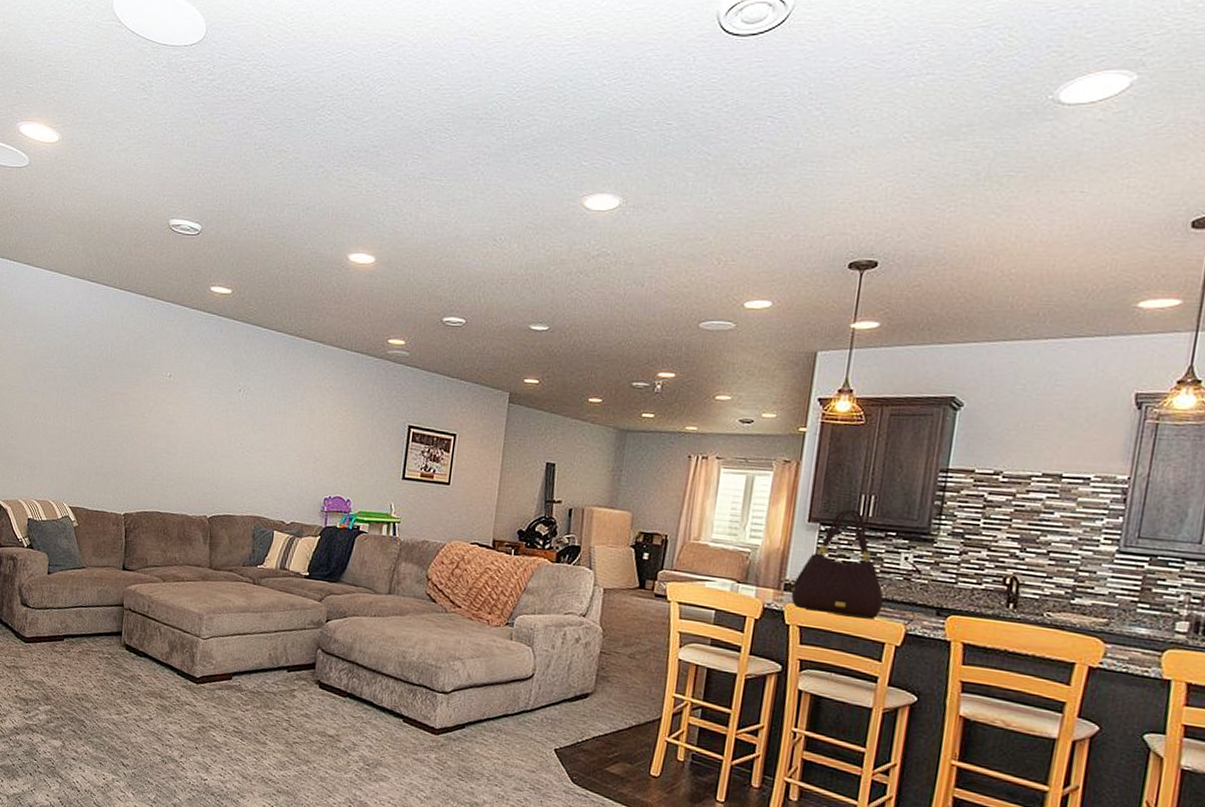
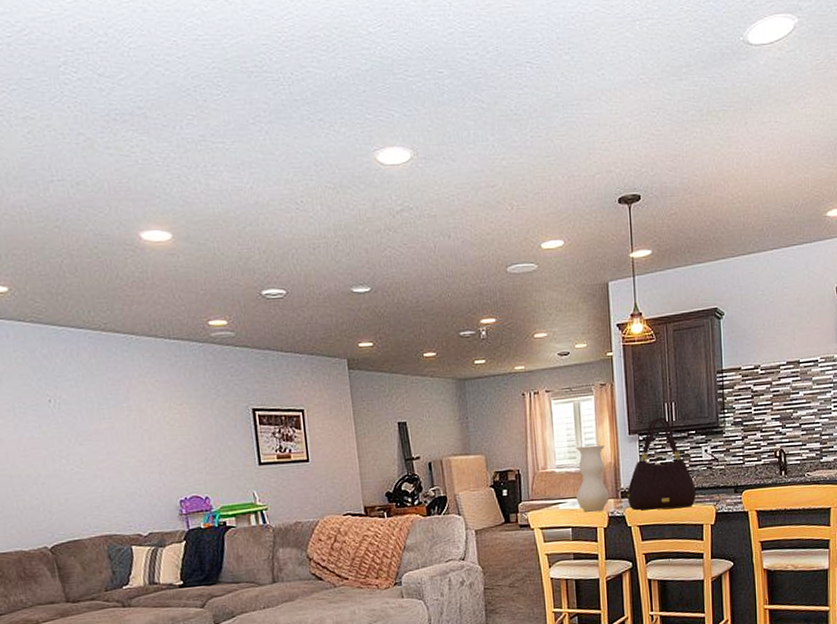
vase: none [727,523,775,599] -> present [576,444,610,512]

